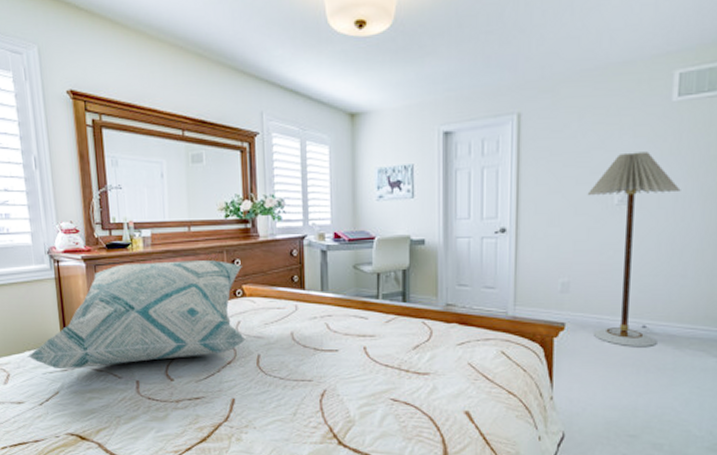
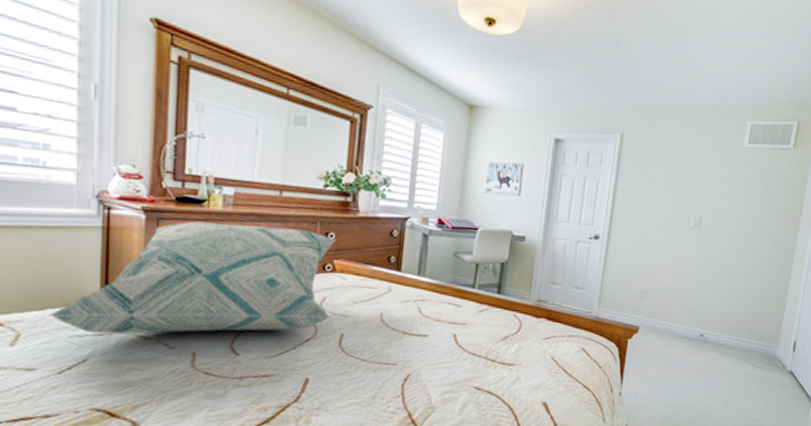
floor lamp: present [587,152,681,348] -> none [661,183,742,353]

